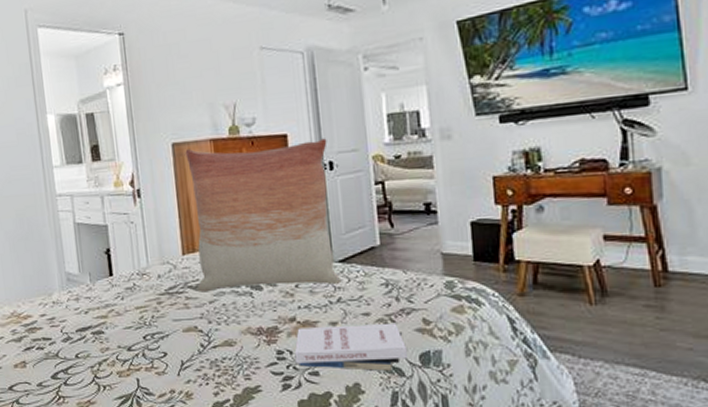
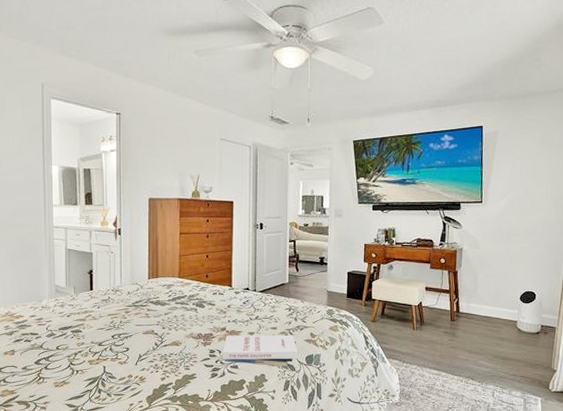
pillow: present [185,138,342,293] -> none [157,204,260,307]

